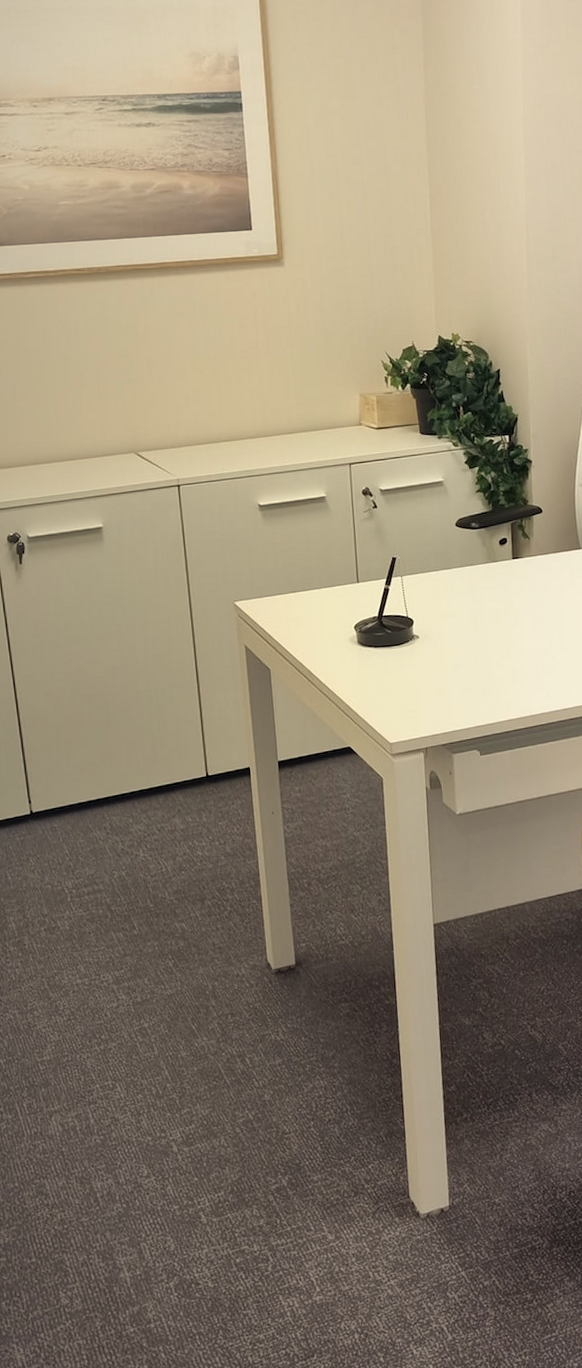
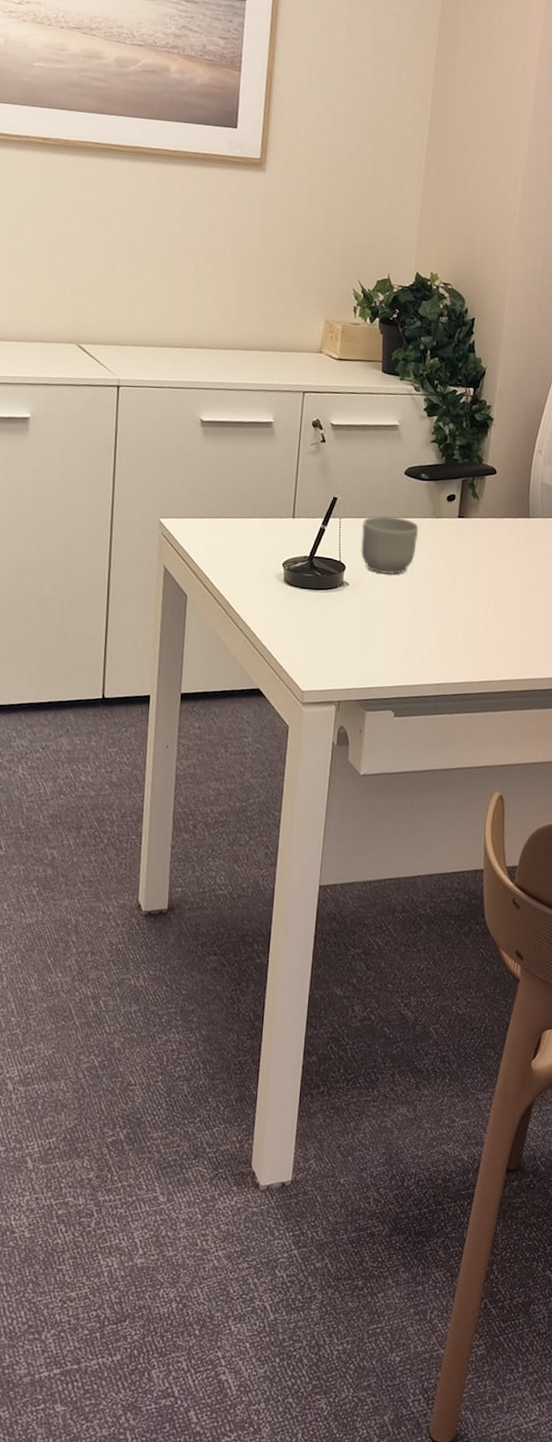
mug: none [422,567,477,623] -> present [361,515,419,575]

